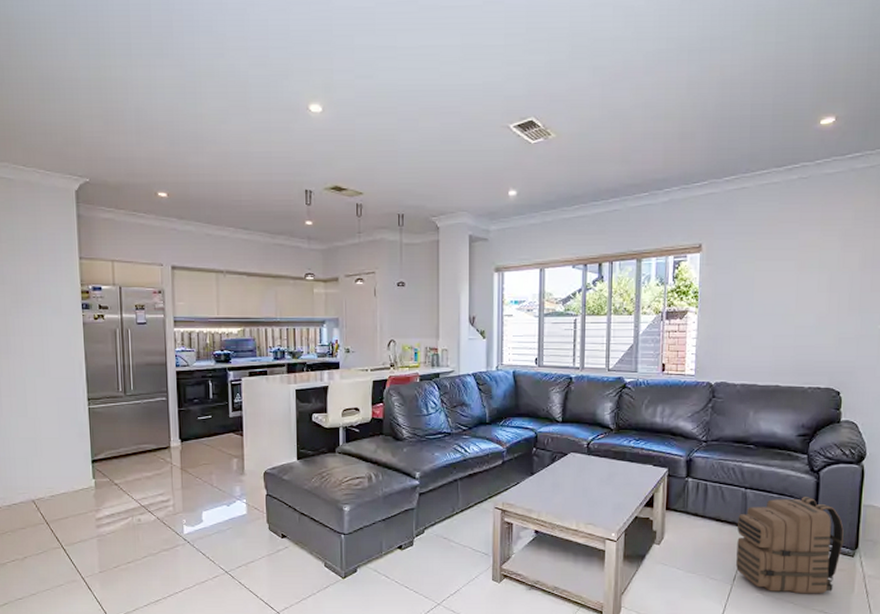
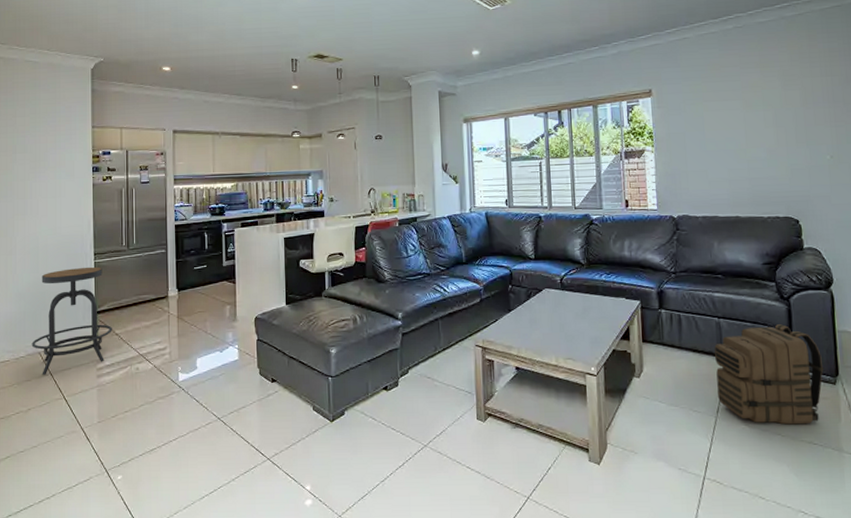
bar stool: none [24,412,111,523] -> present [31,267,112,375]

